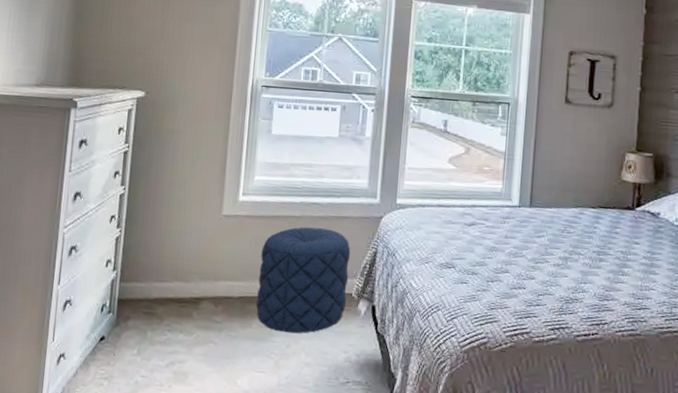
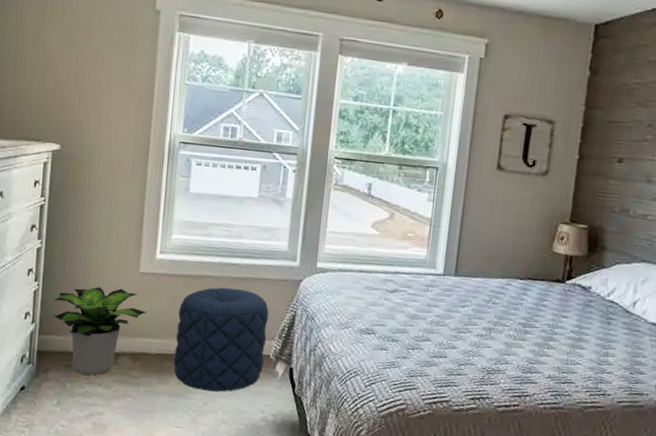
potted plant: none [136,231,229,322] -> present [54,287,146,376]

